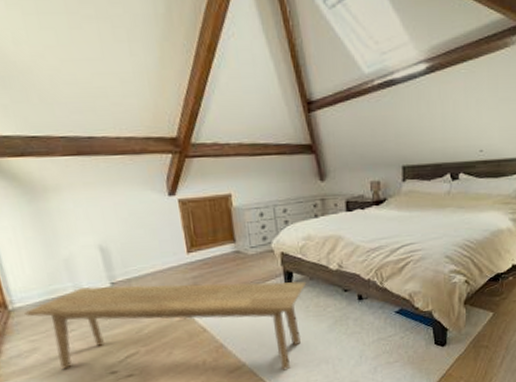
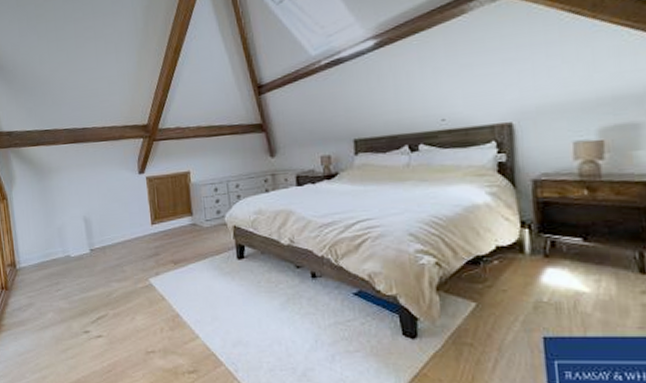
bench: present [24,281,307,371] -> none [27,251,258,347]

